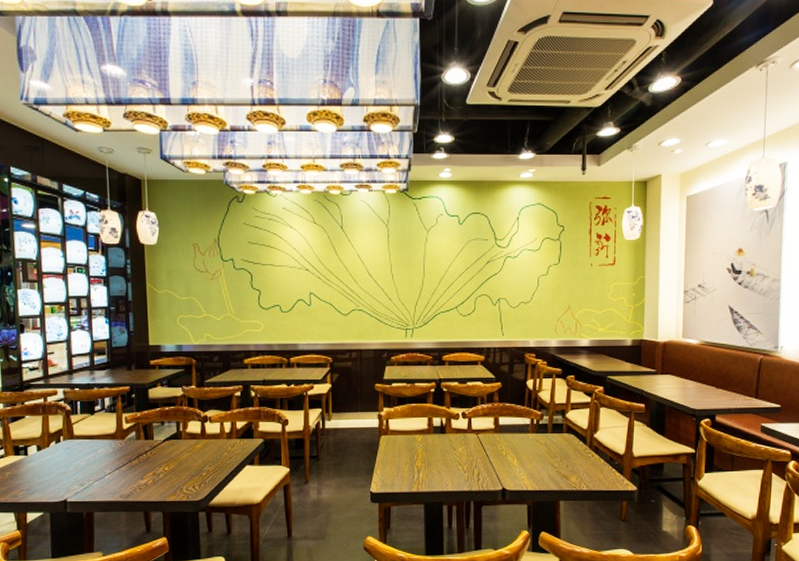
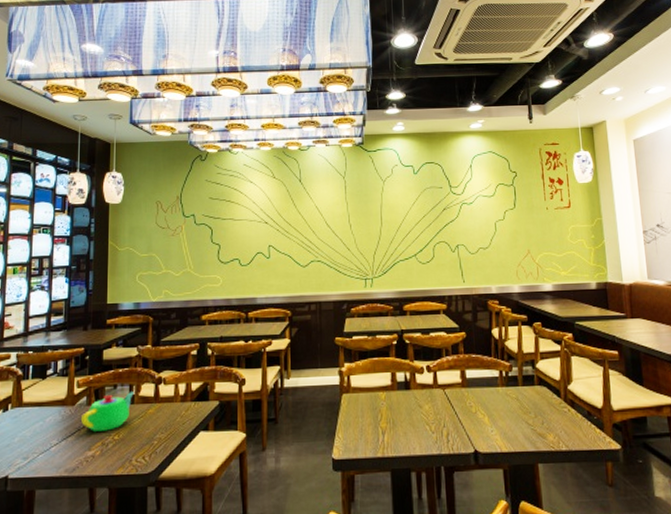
teapot: none [131,428,182,463] -> present [80,392,135,431]

